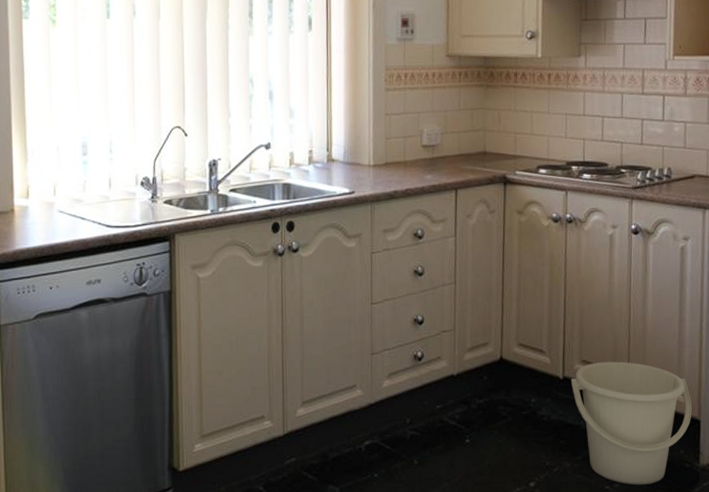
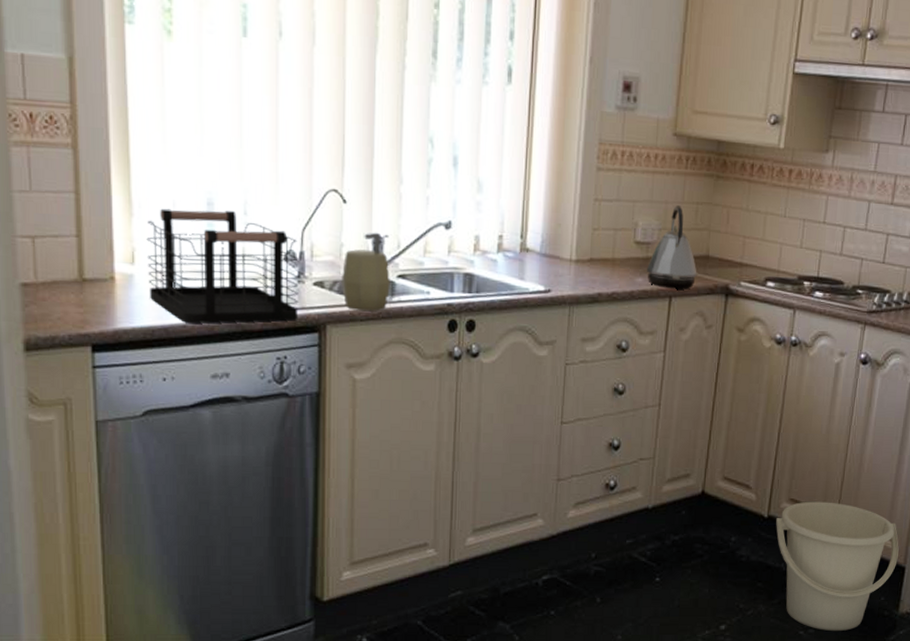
dish rack: none [37,149,153,241] -> present [146,208,299,324]
soap dispenser: none [186,157,224,222] -> present [342,232,390,312]
kettle: none [433,112,478,182] -> present [646,205,697,290]

